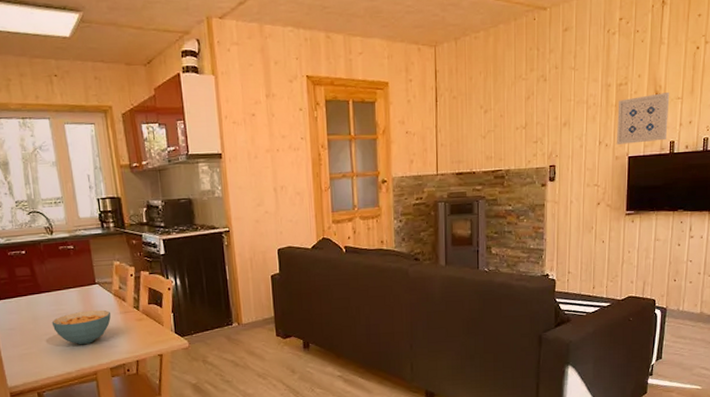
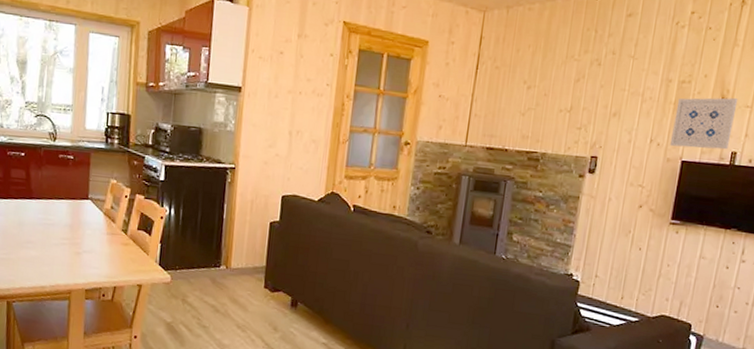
cereal bowl: present [51,309,111,345] -> none [36,225,97,261]

